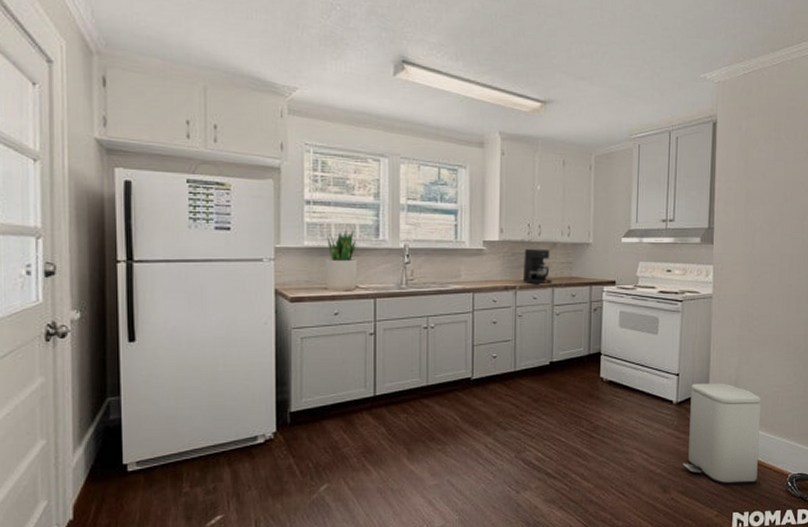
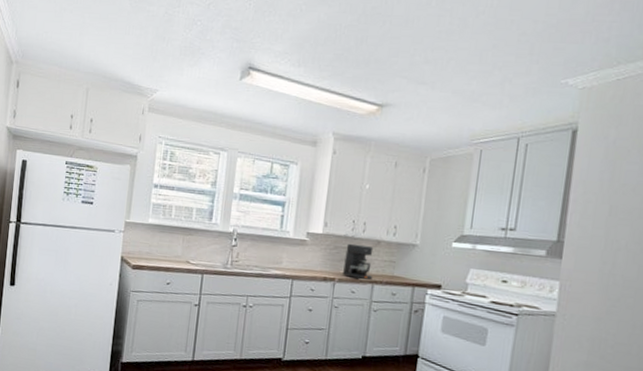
planter: present [325,229,357,291] -> none [162,211,192,266]

